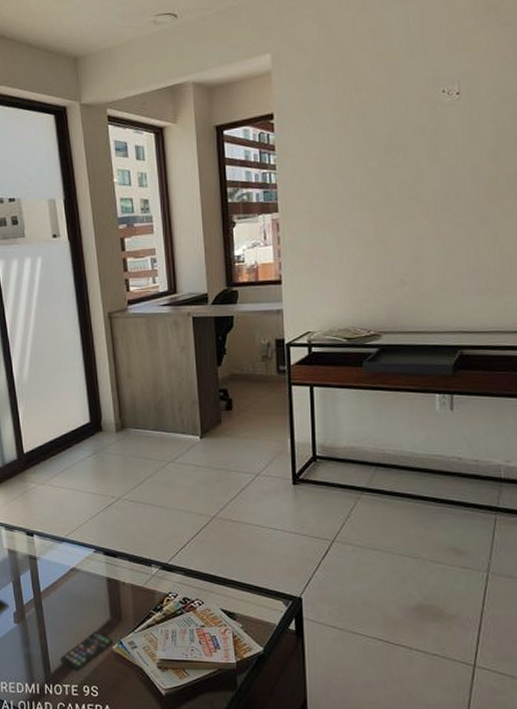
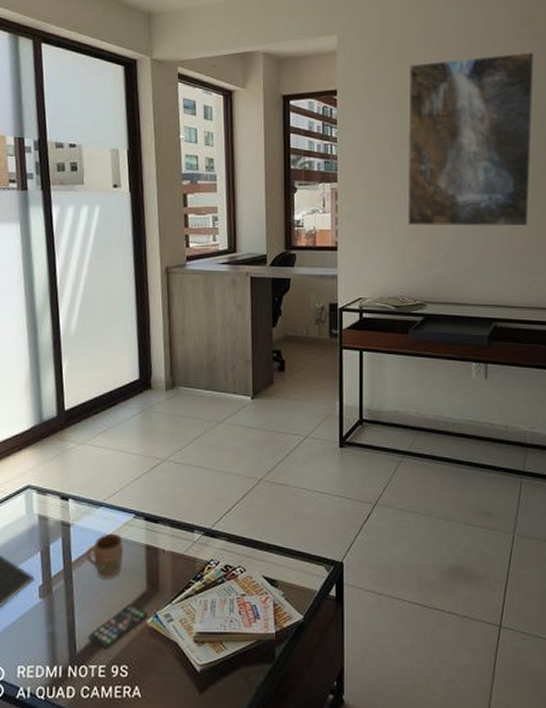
mug: none [53,566,87,607] -> present [86,533,123,578]
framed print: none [353,42,503,252] -> present [407,52,535,228]

